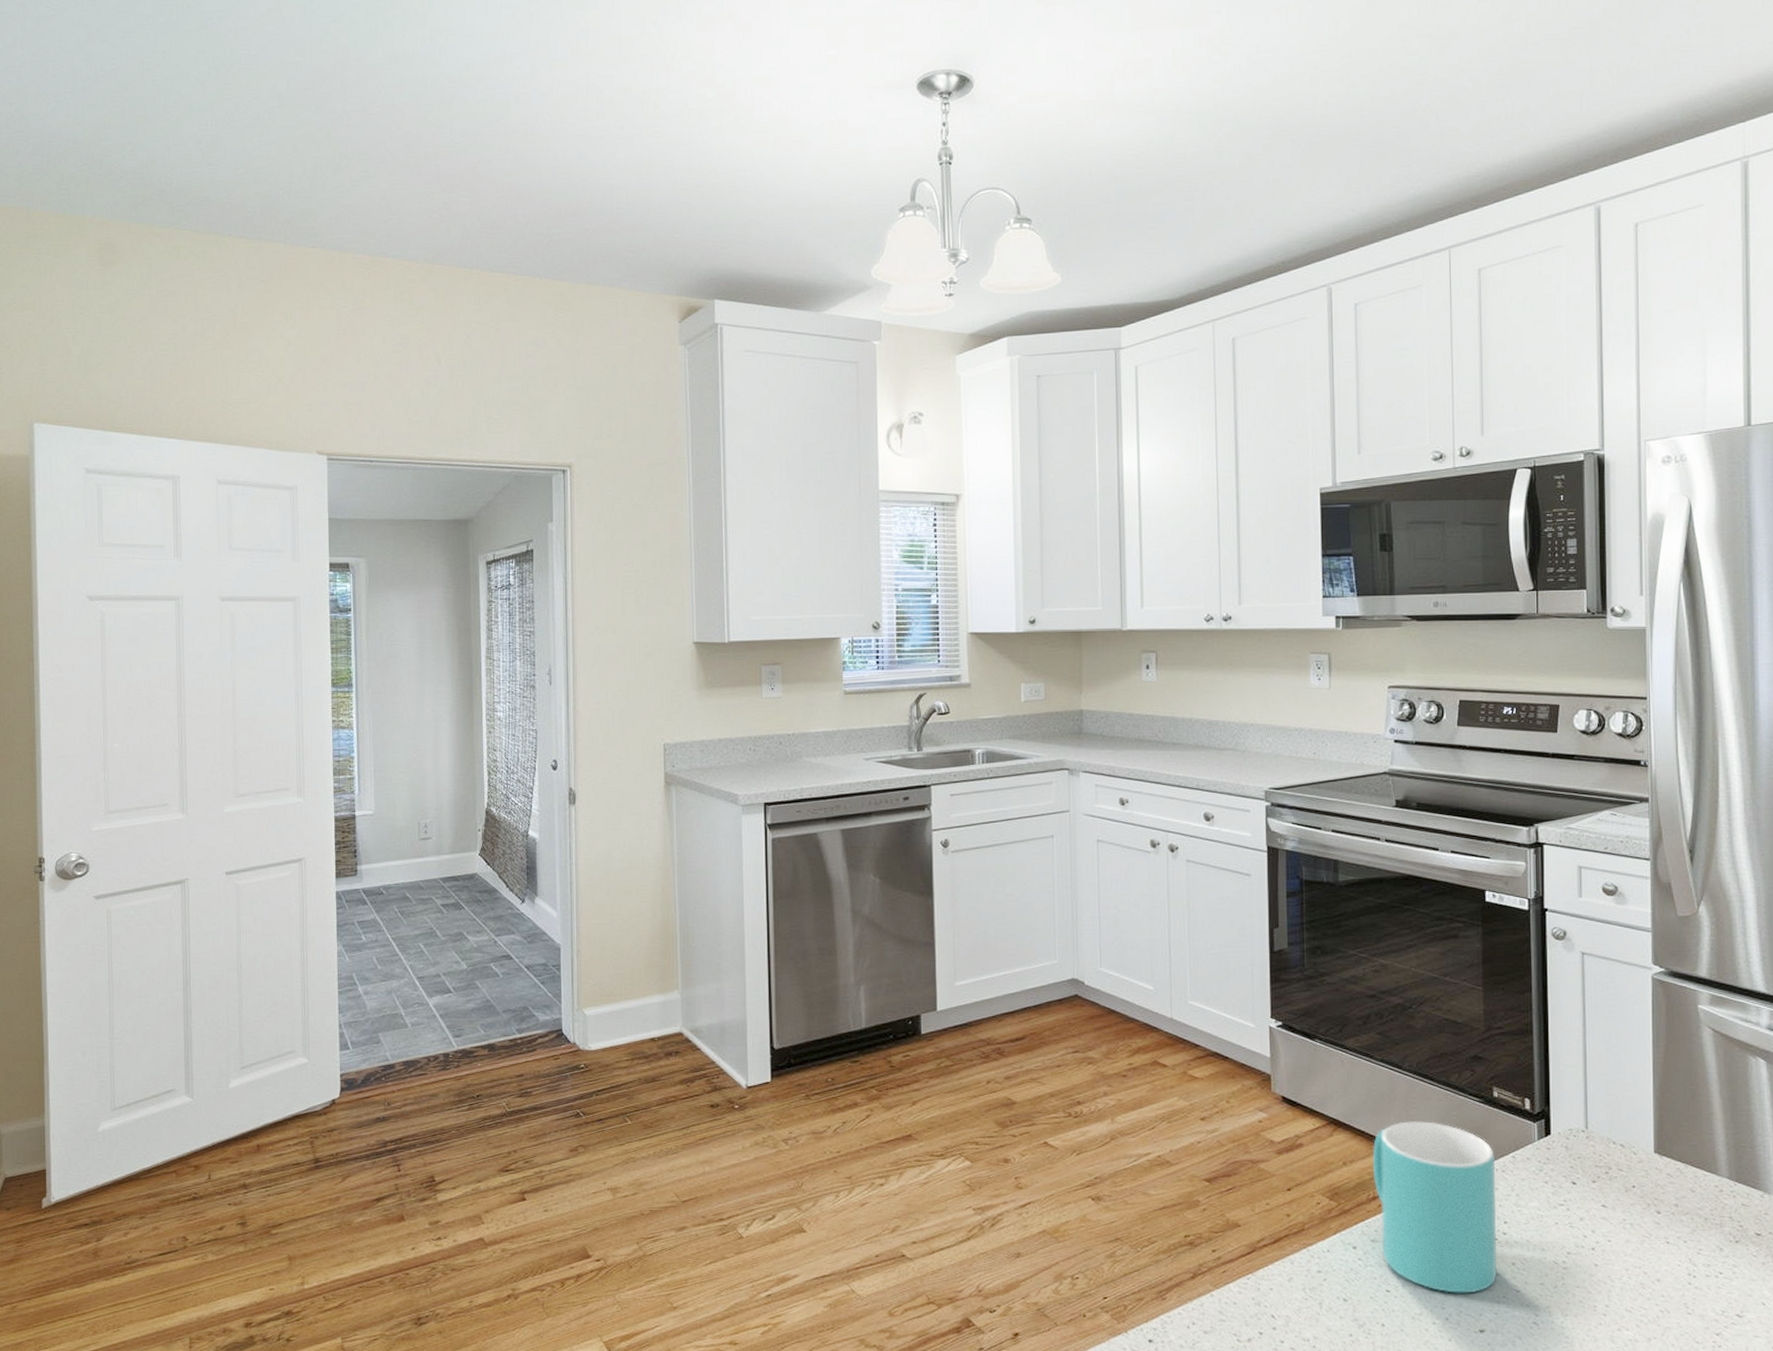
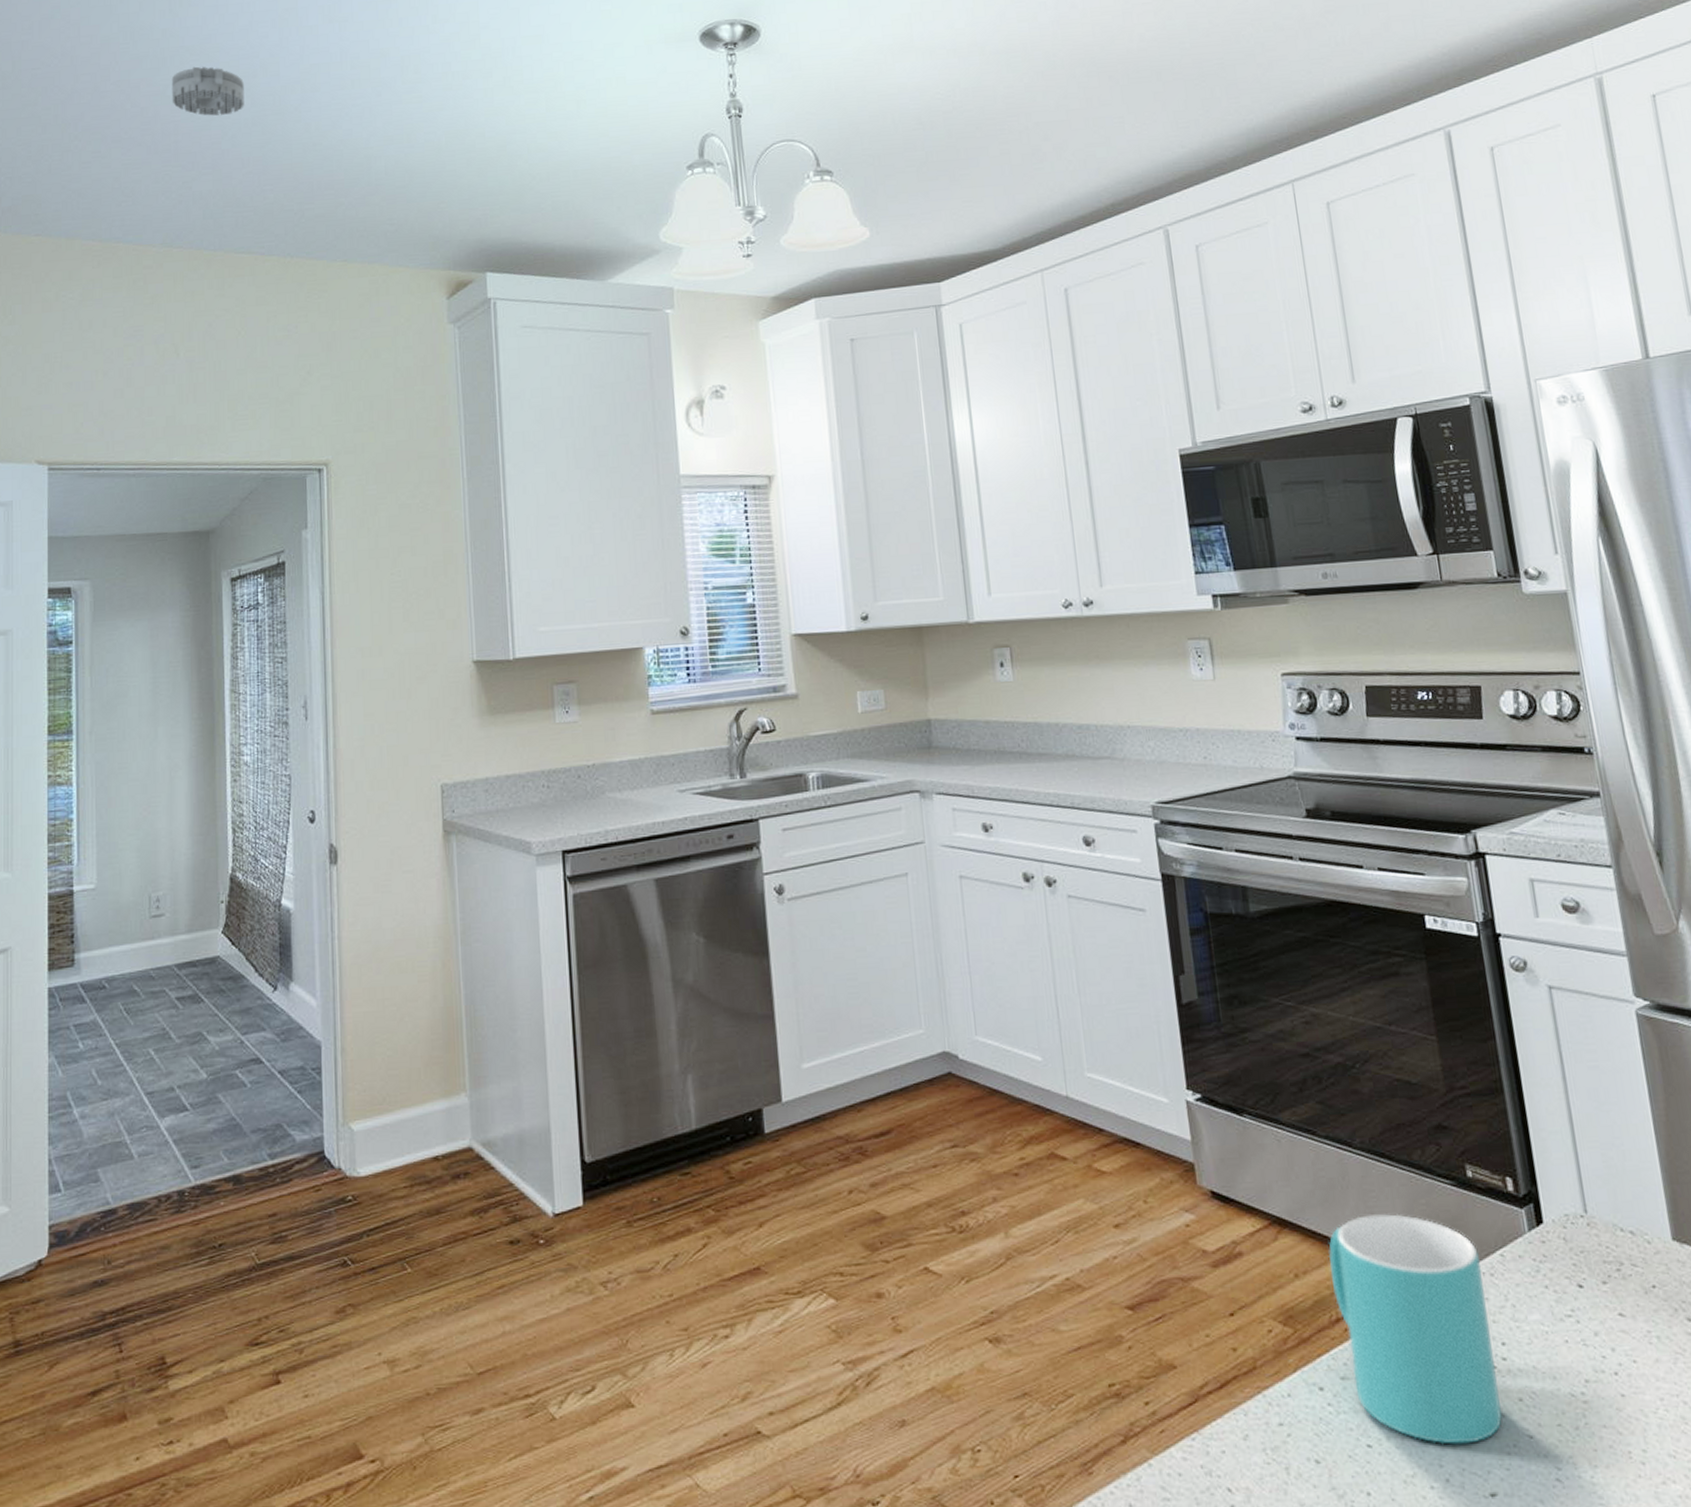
smoke detector: none [432,93,499,142] -> present [171,66,244,116]

